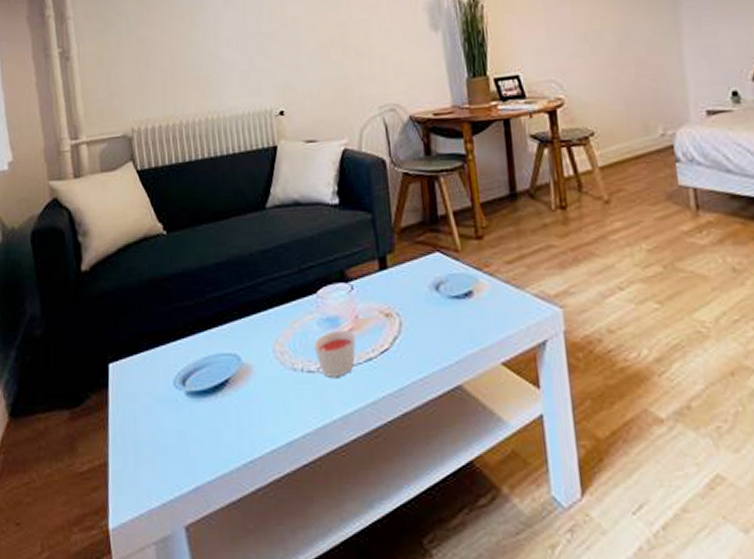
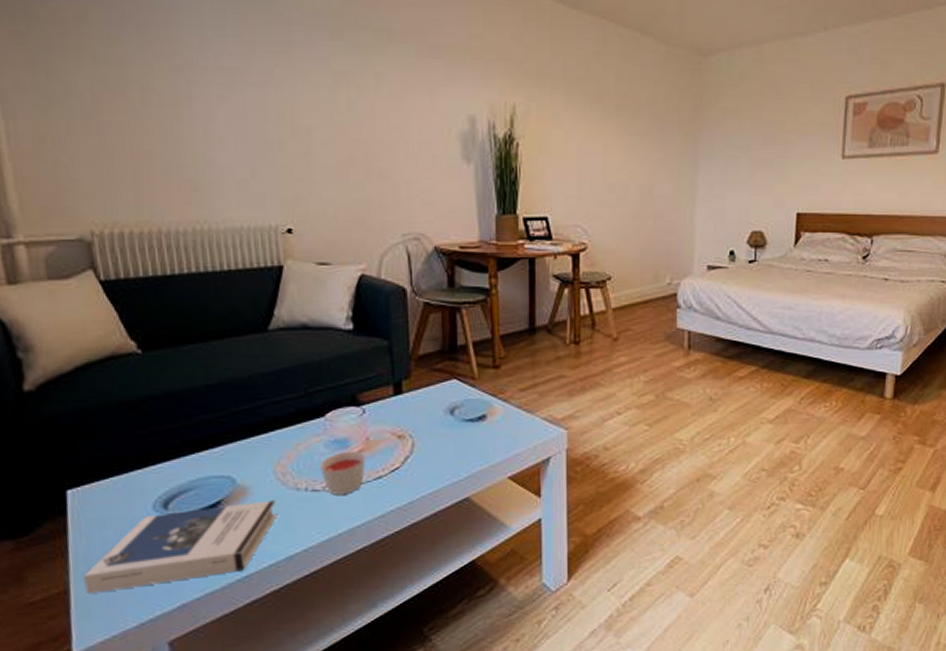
hardback book: none [119,380,278,468] -> present [84,500,278,594]

